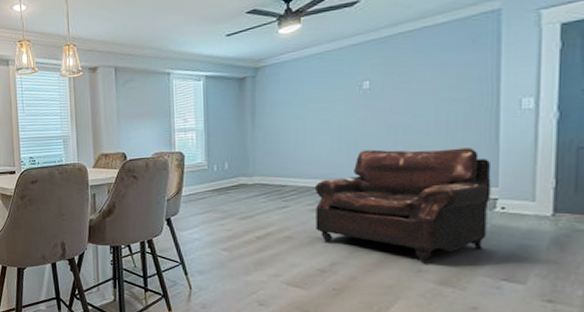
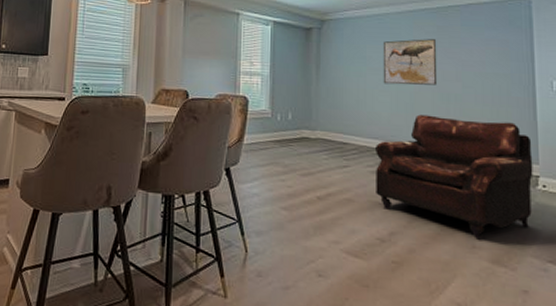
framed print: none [322,71,384,124] -> present [382,39,438,85]

